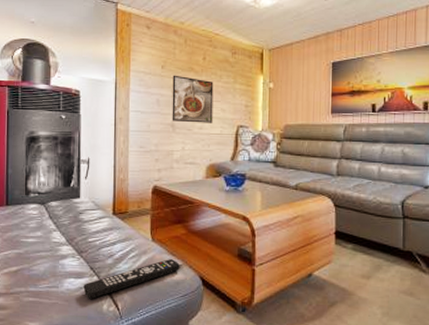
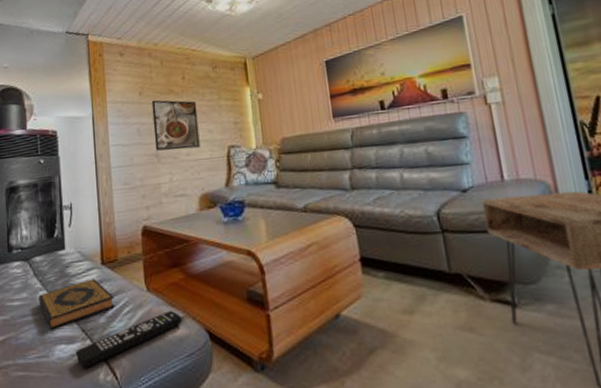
hardback book: none [52,226,122,264] -> present [39,279,115,329]

